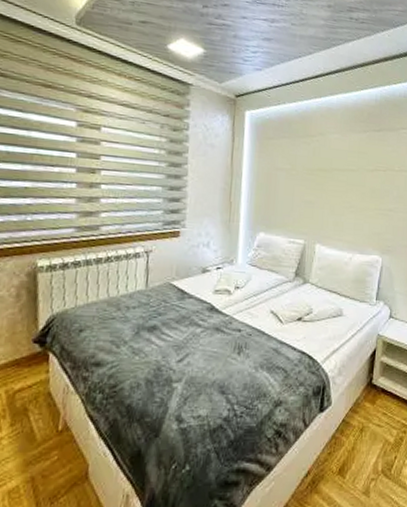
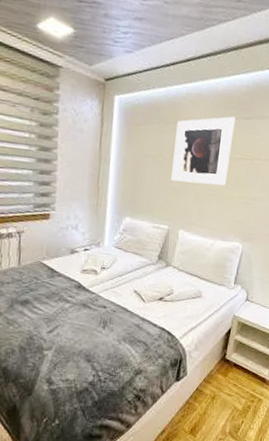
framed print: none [305,129,366,197] -> present [171,116,236,185]

